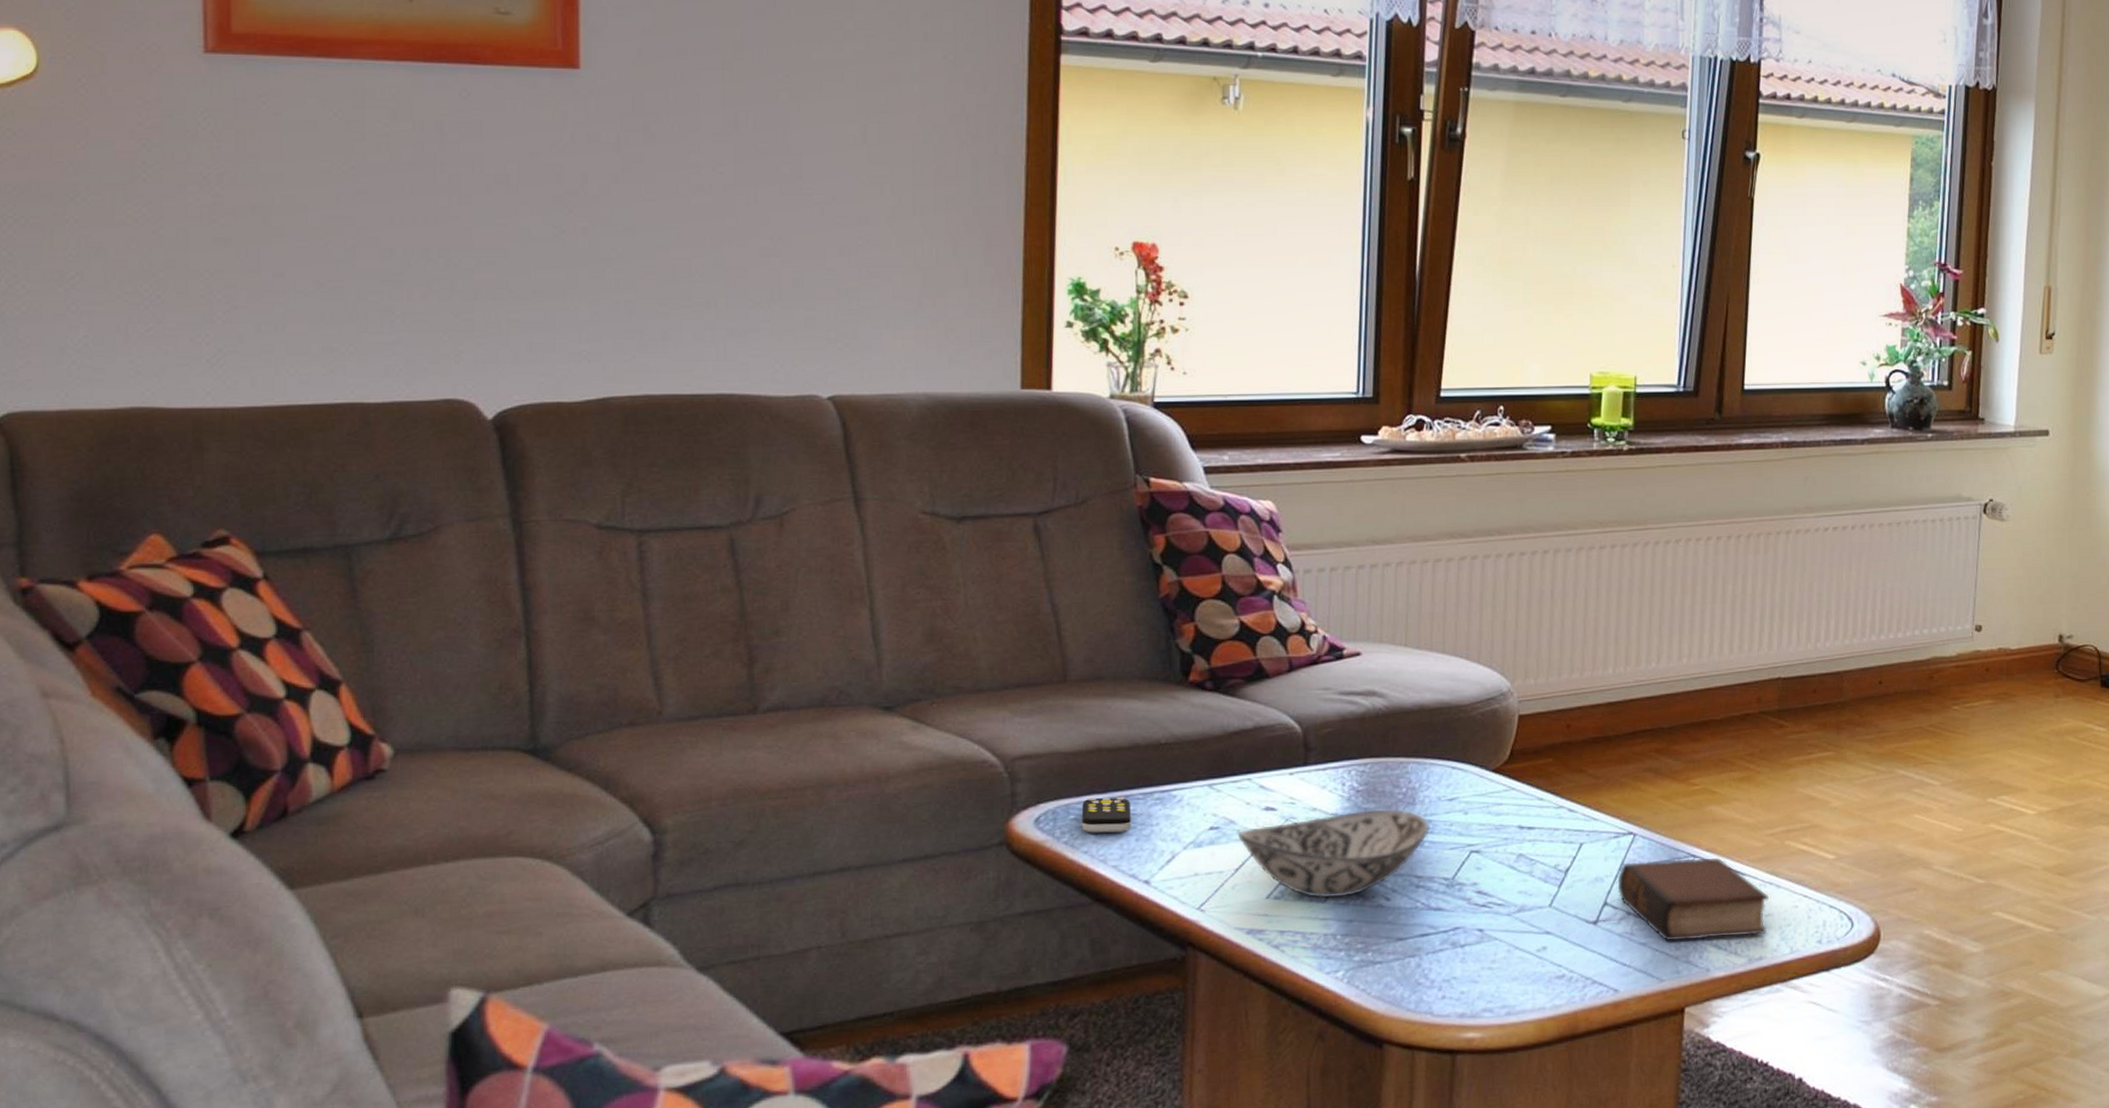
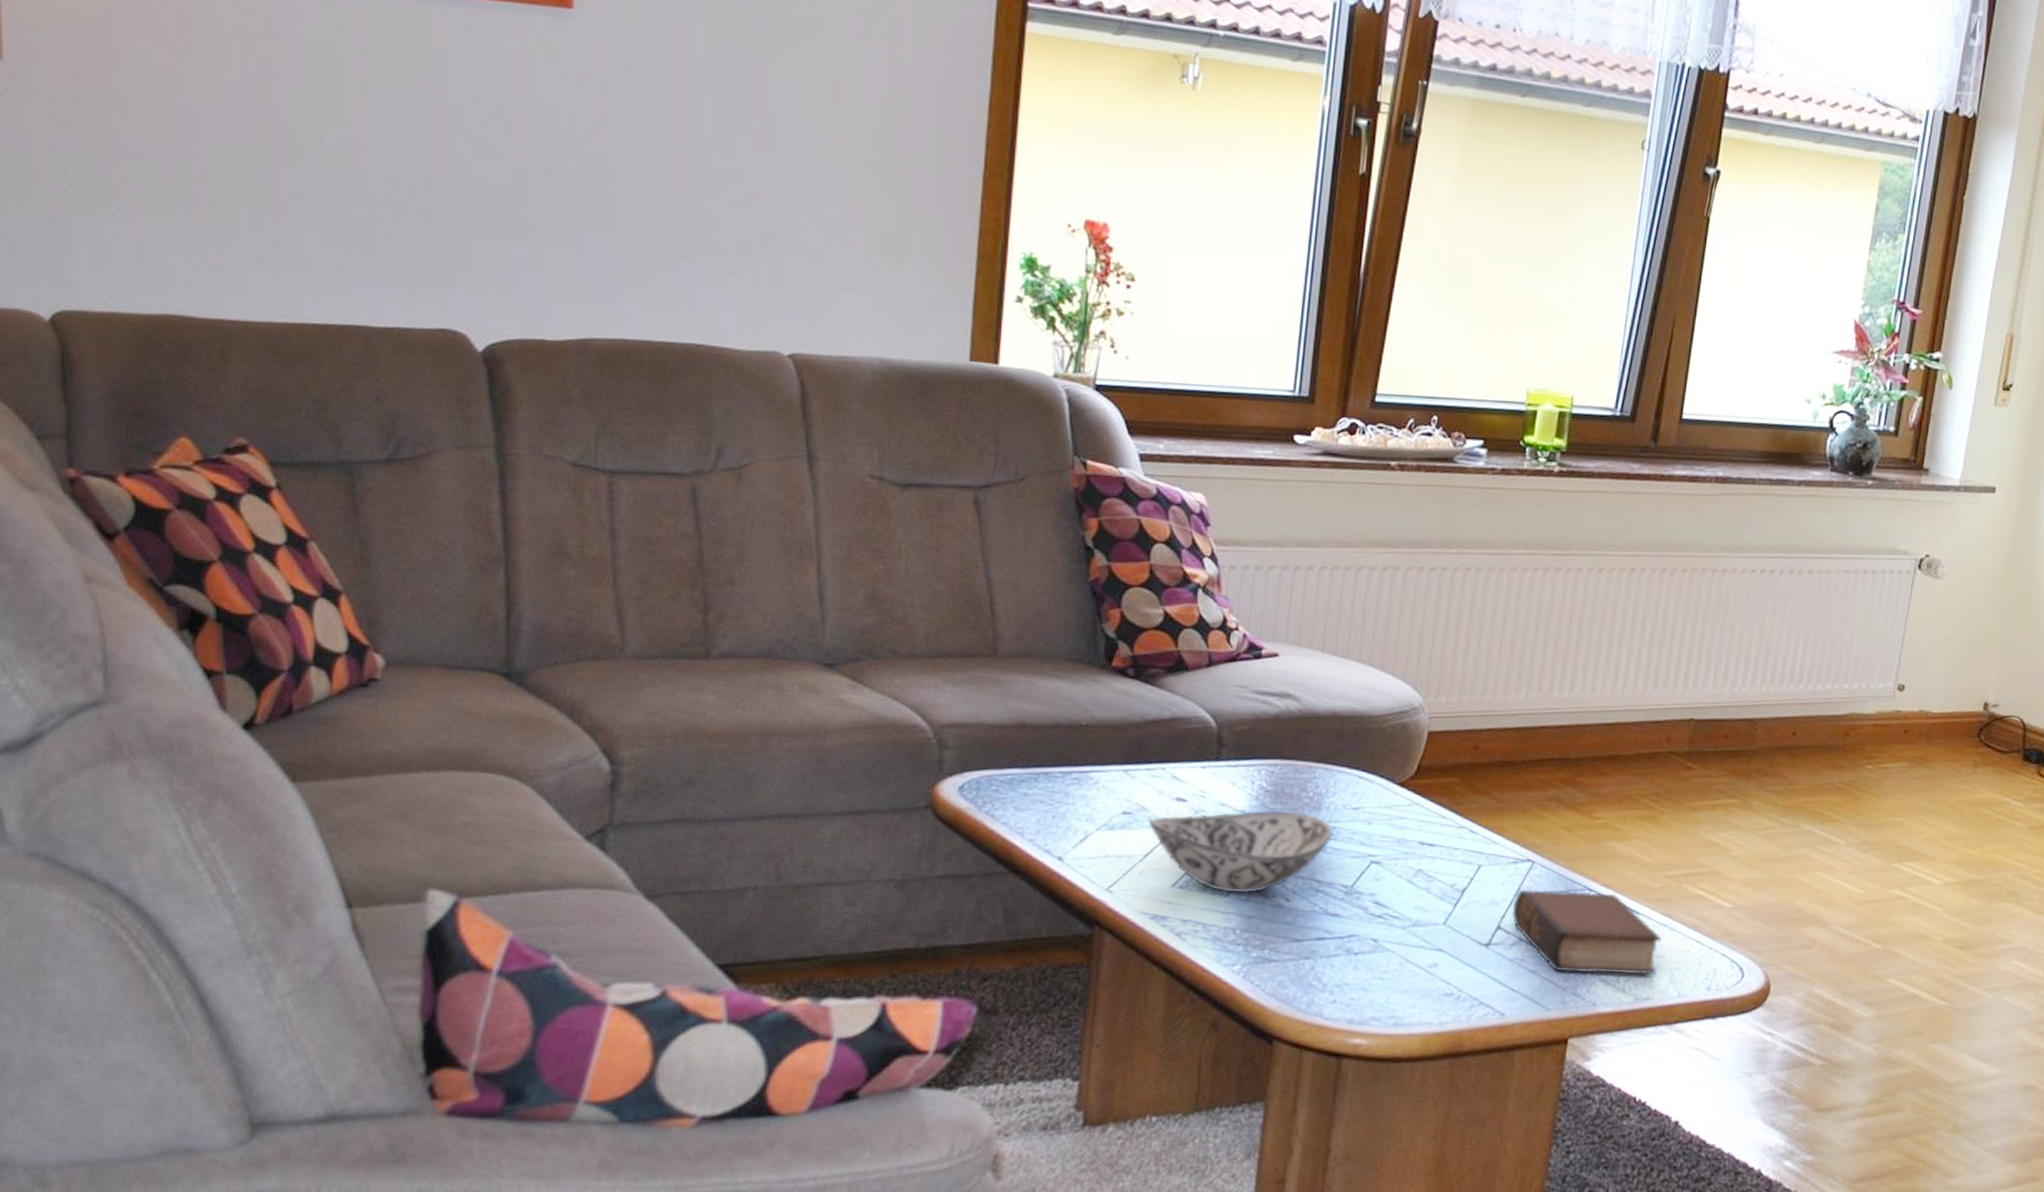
remote control: present [1081,796,1131,833] -> none [1002,771,1049,808]

